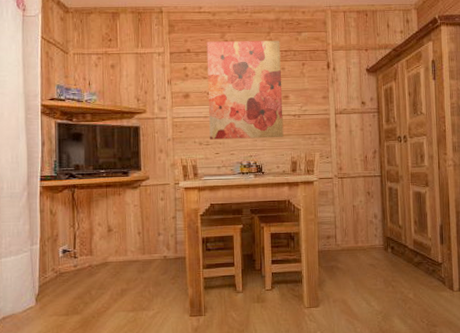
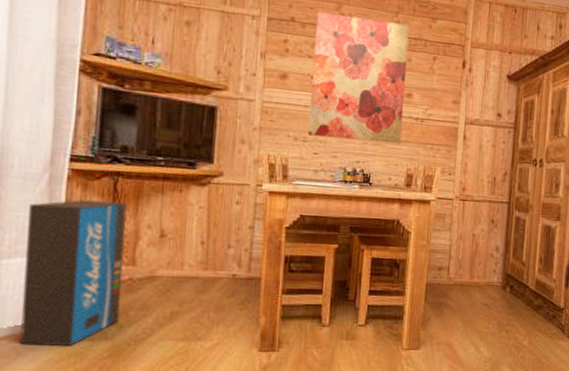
air purifier: none [16,208,85,322] -> present [20,200,127,346]

